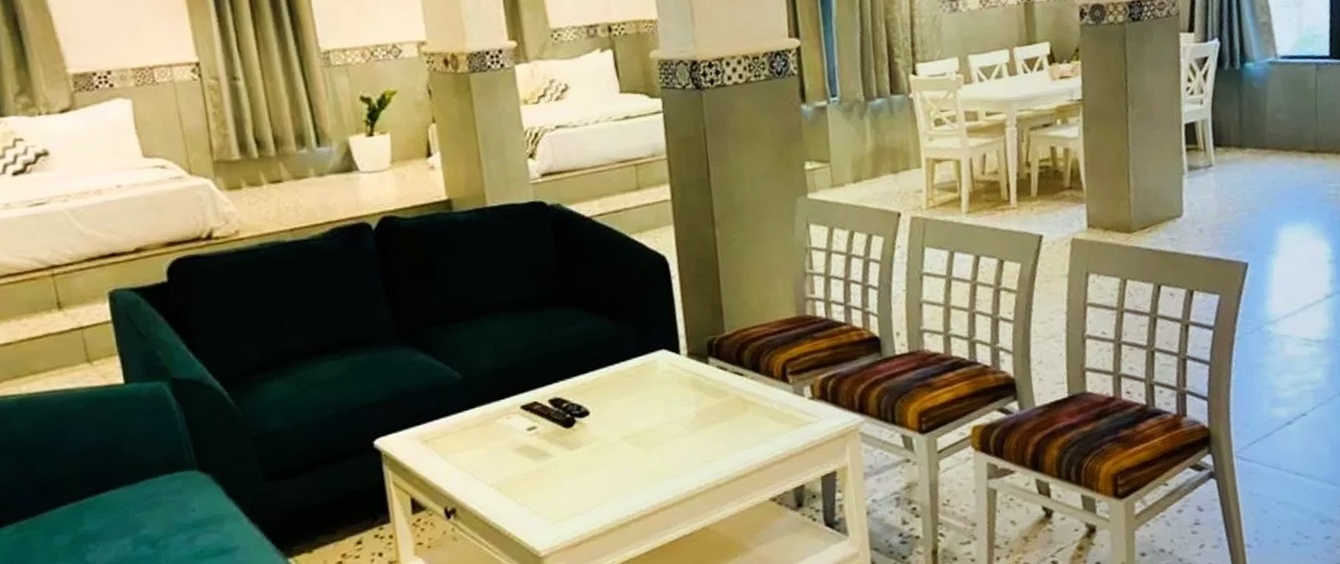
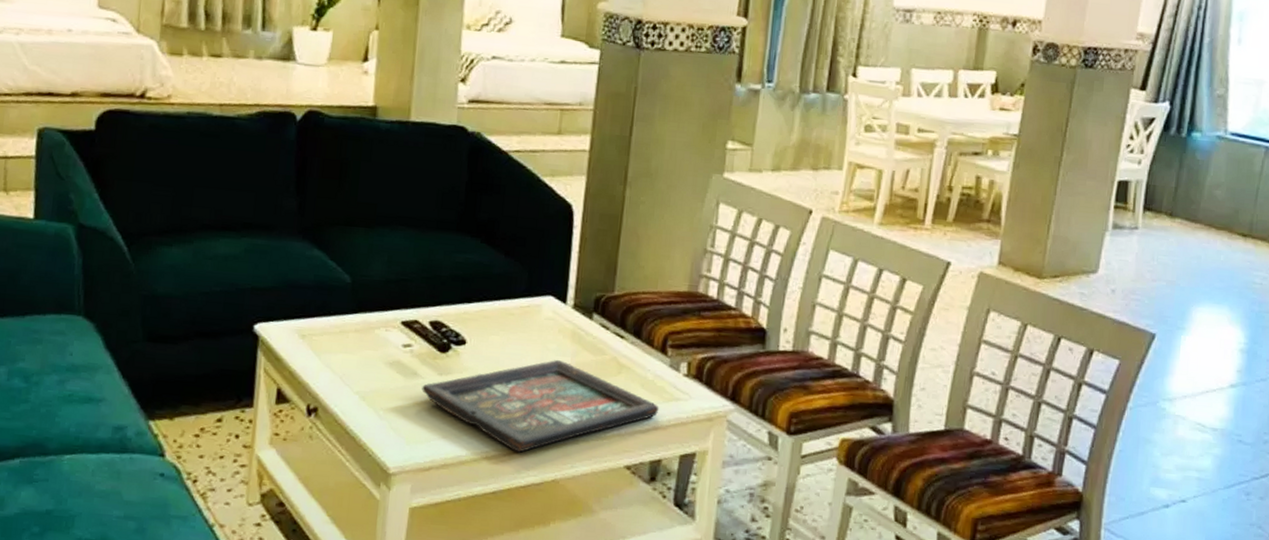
decorative tray: none [555,410,792,509] -> present [422,360,660,453]

